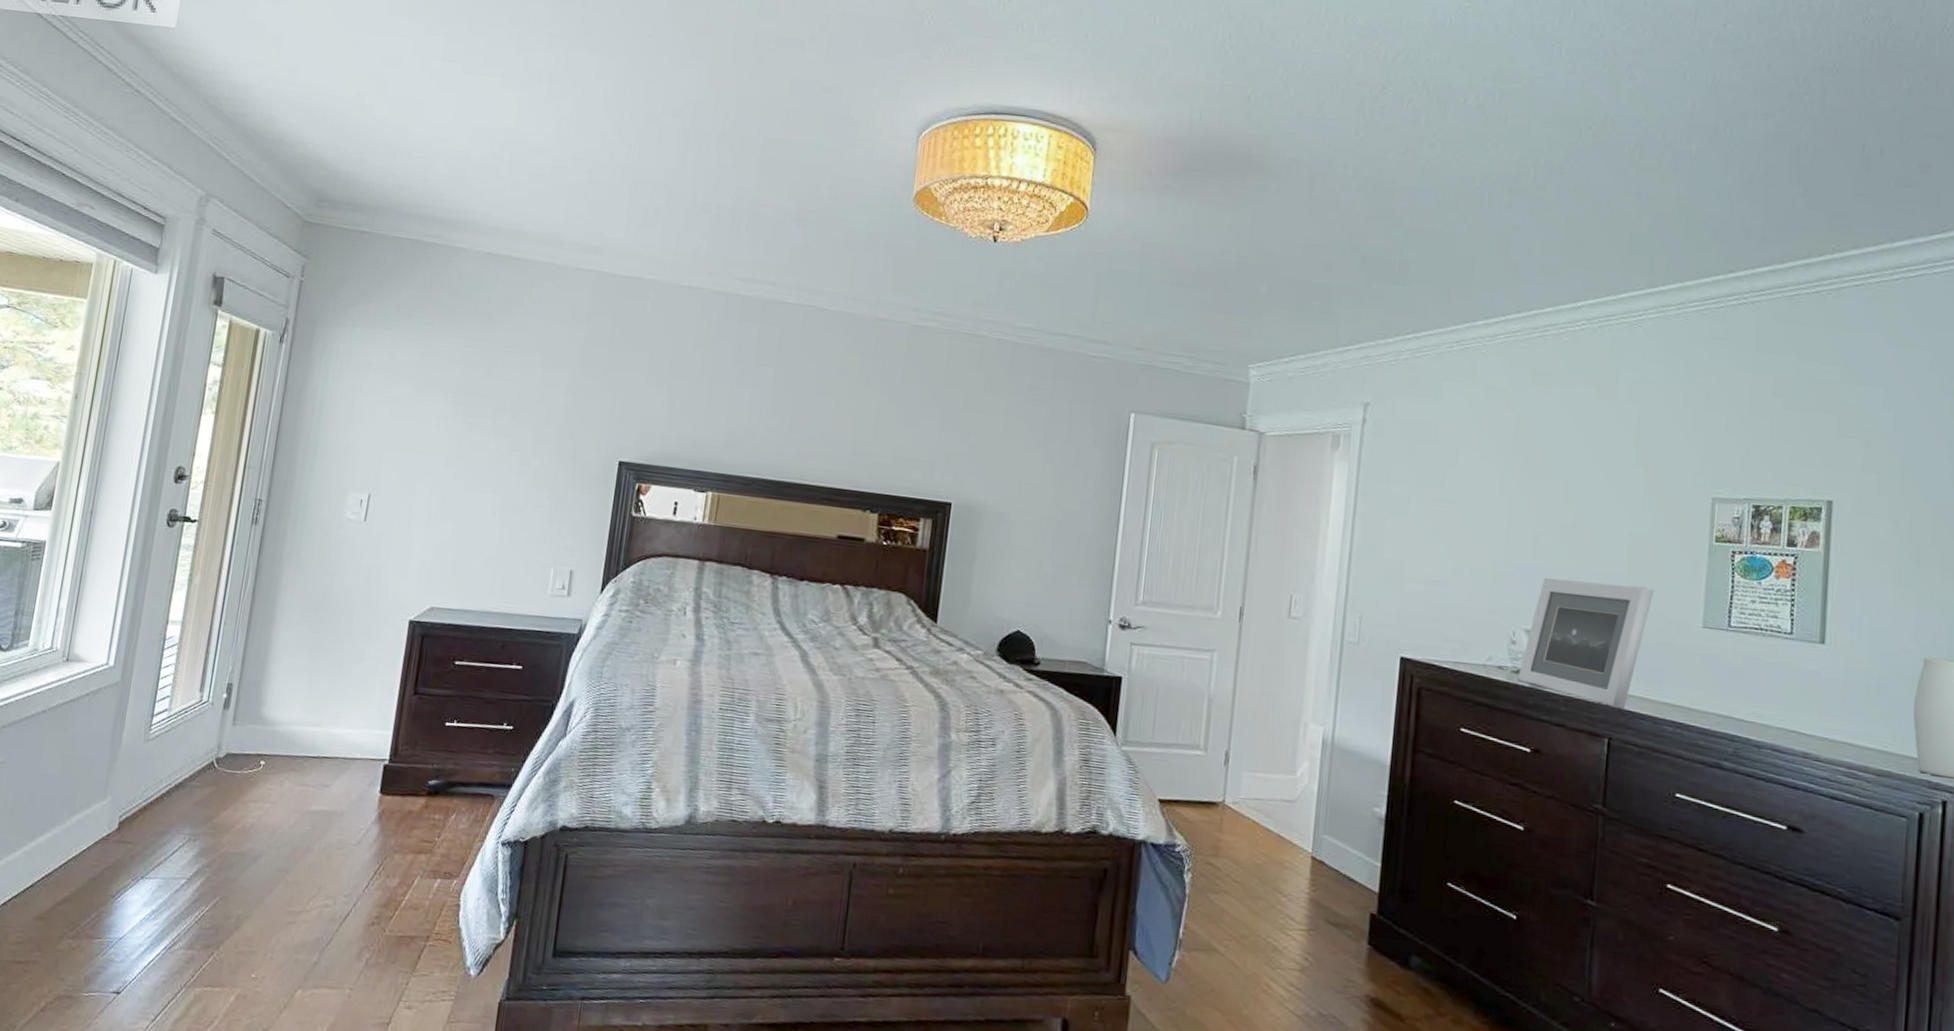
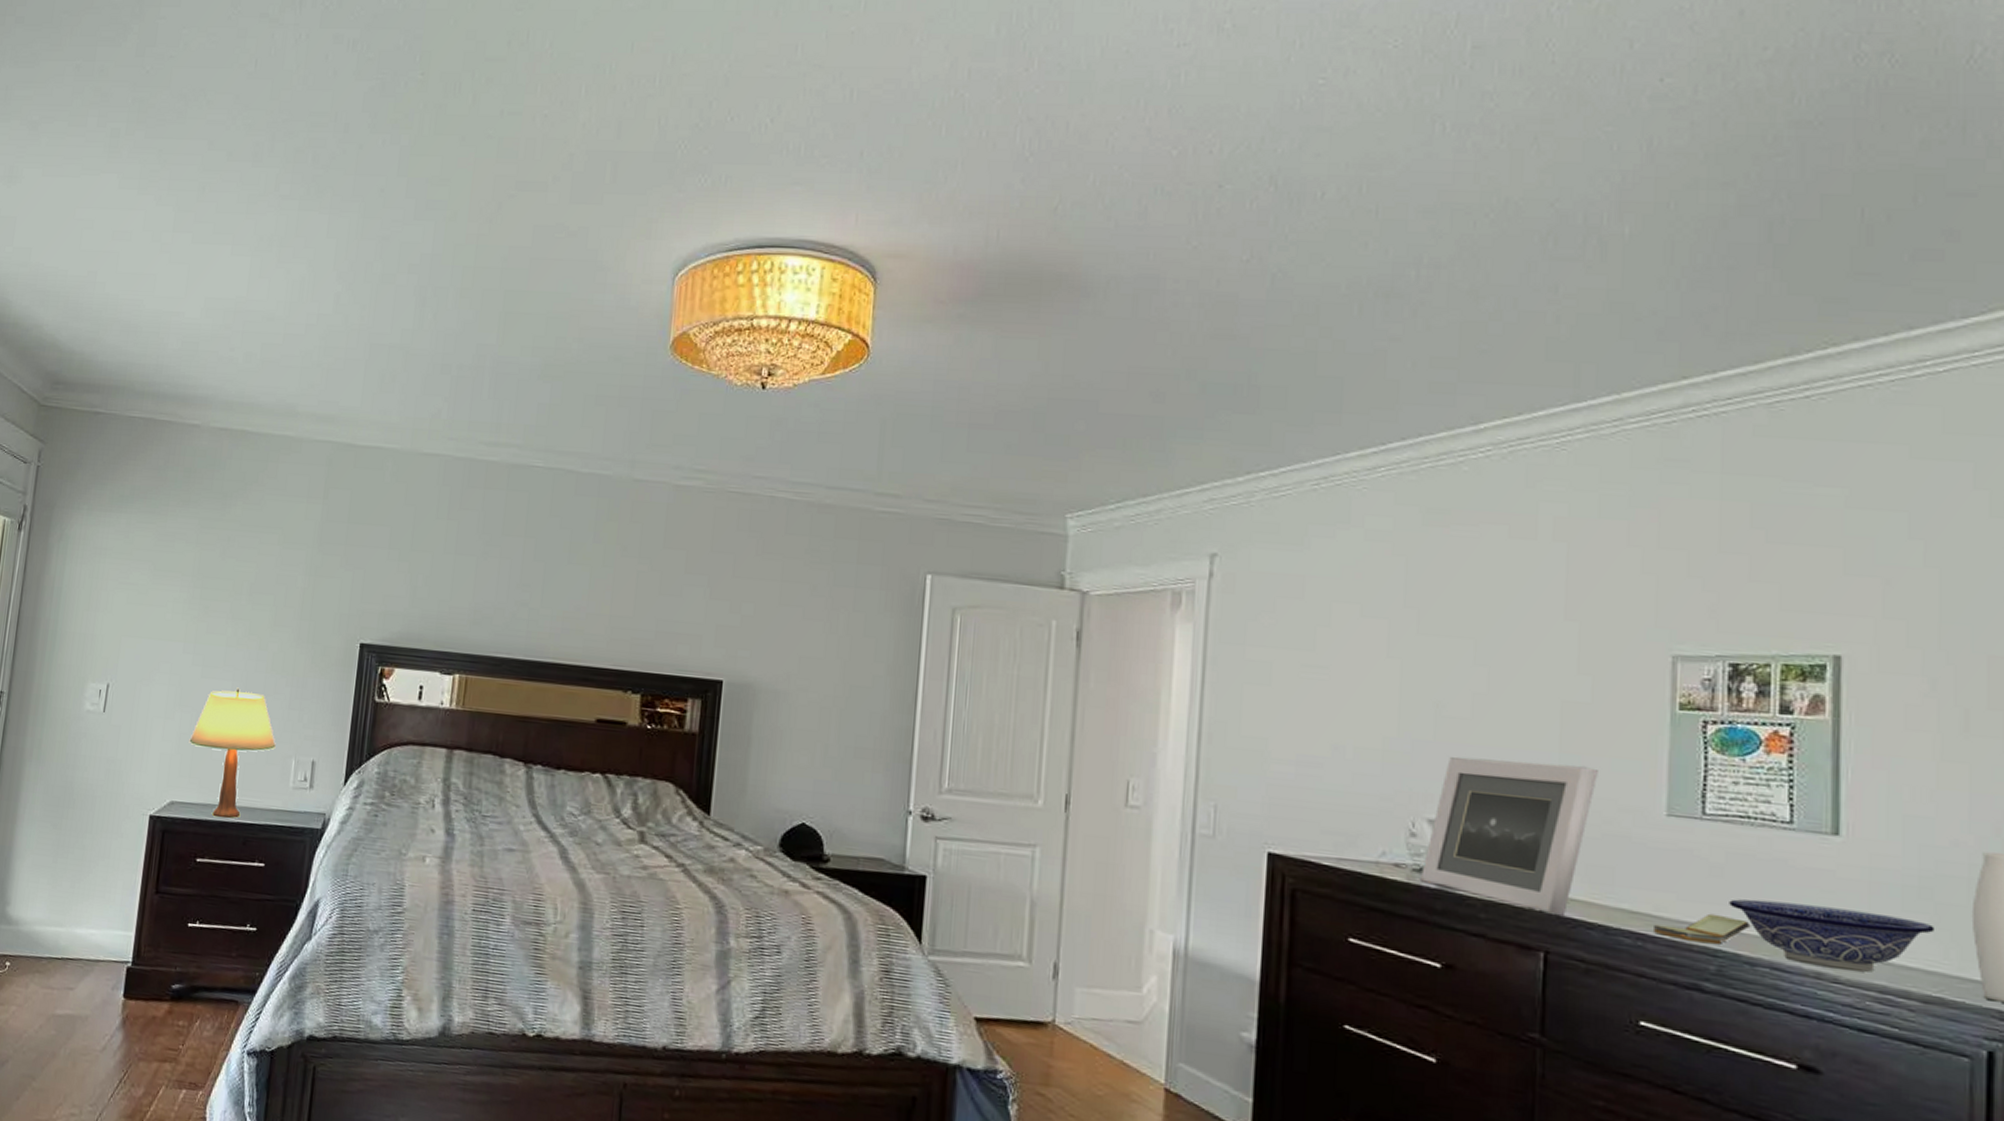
table lamp: none [450,500,535,624] -> present [189,688,276,819]
jewelry box: none [1689,706,1759,732] -> present [1654,913,1751,945]
decorative bowl: none [1744,694,1888,752] -> present [1729,899,1935,972]

